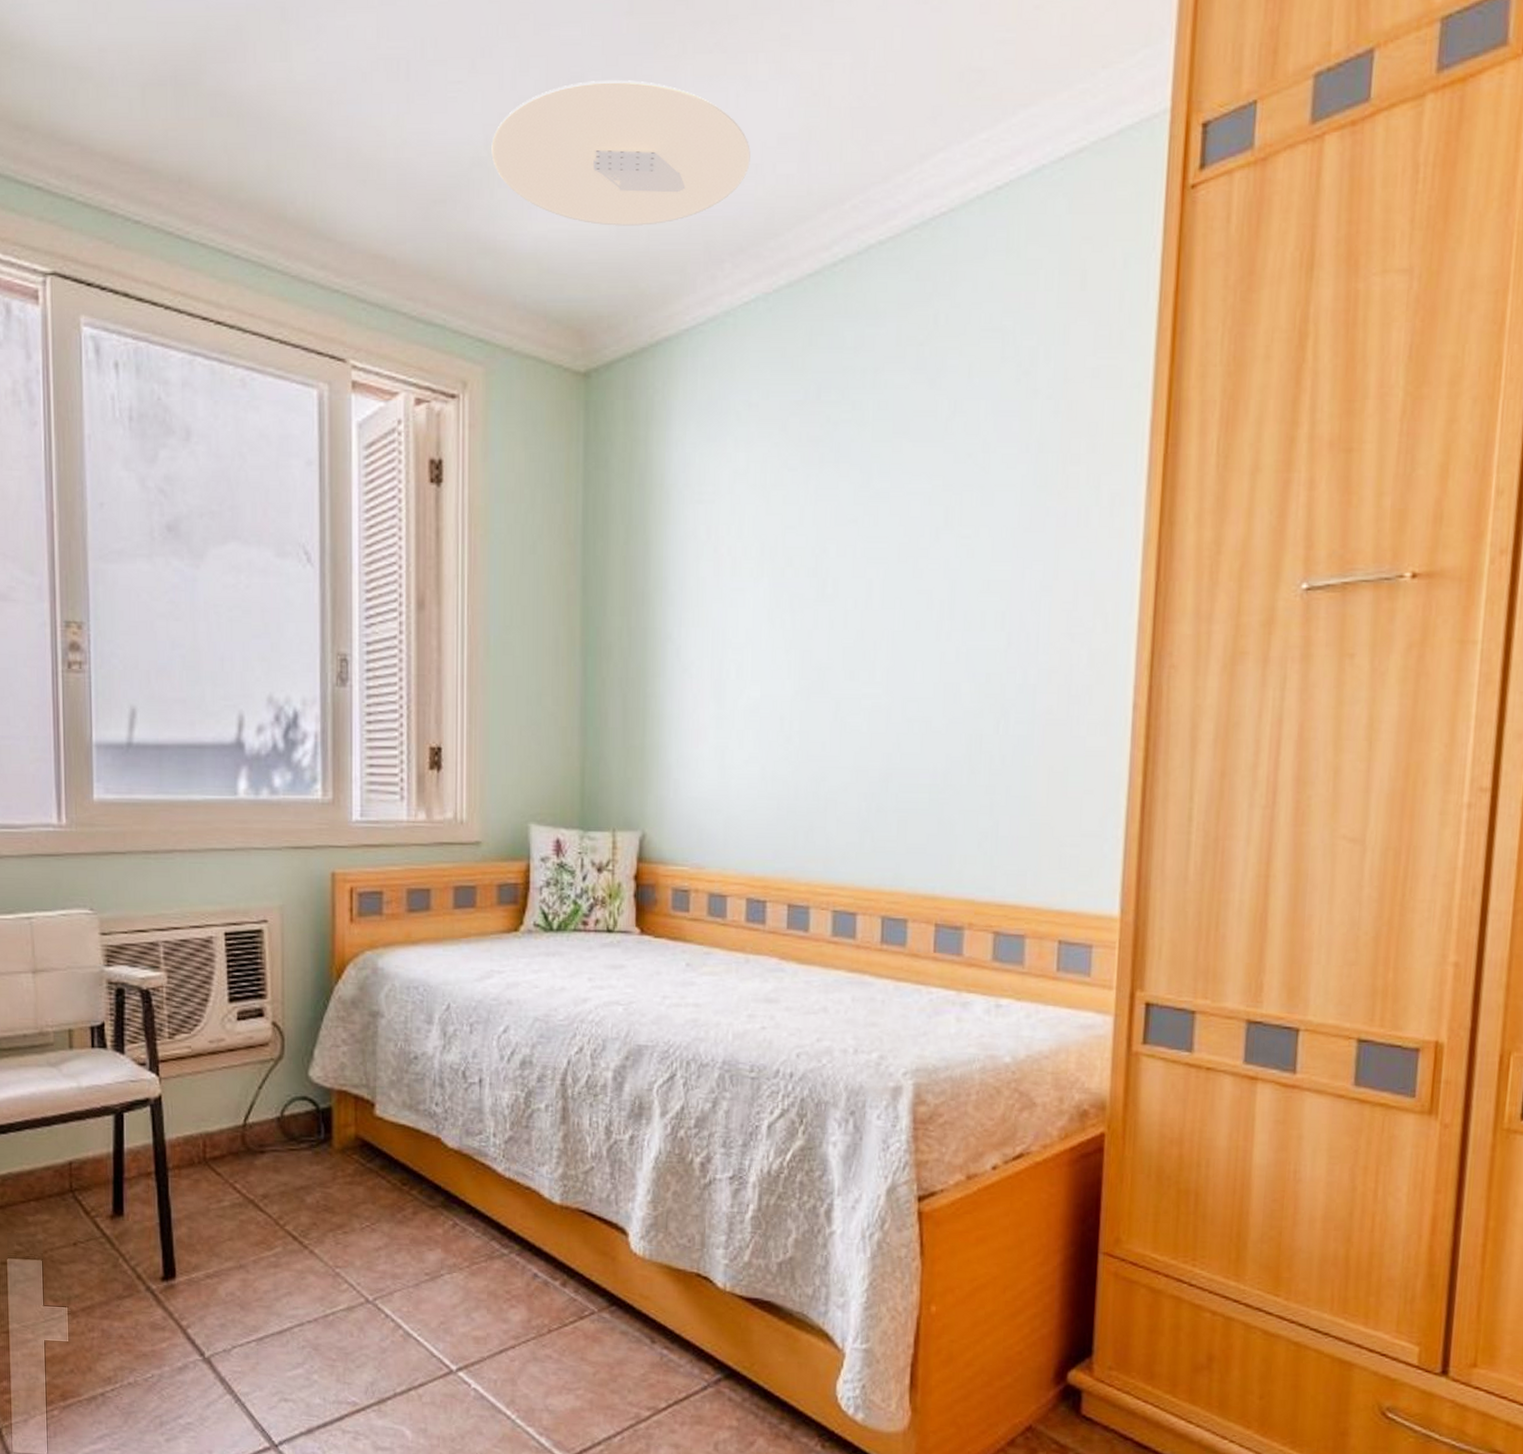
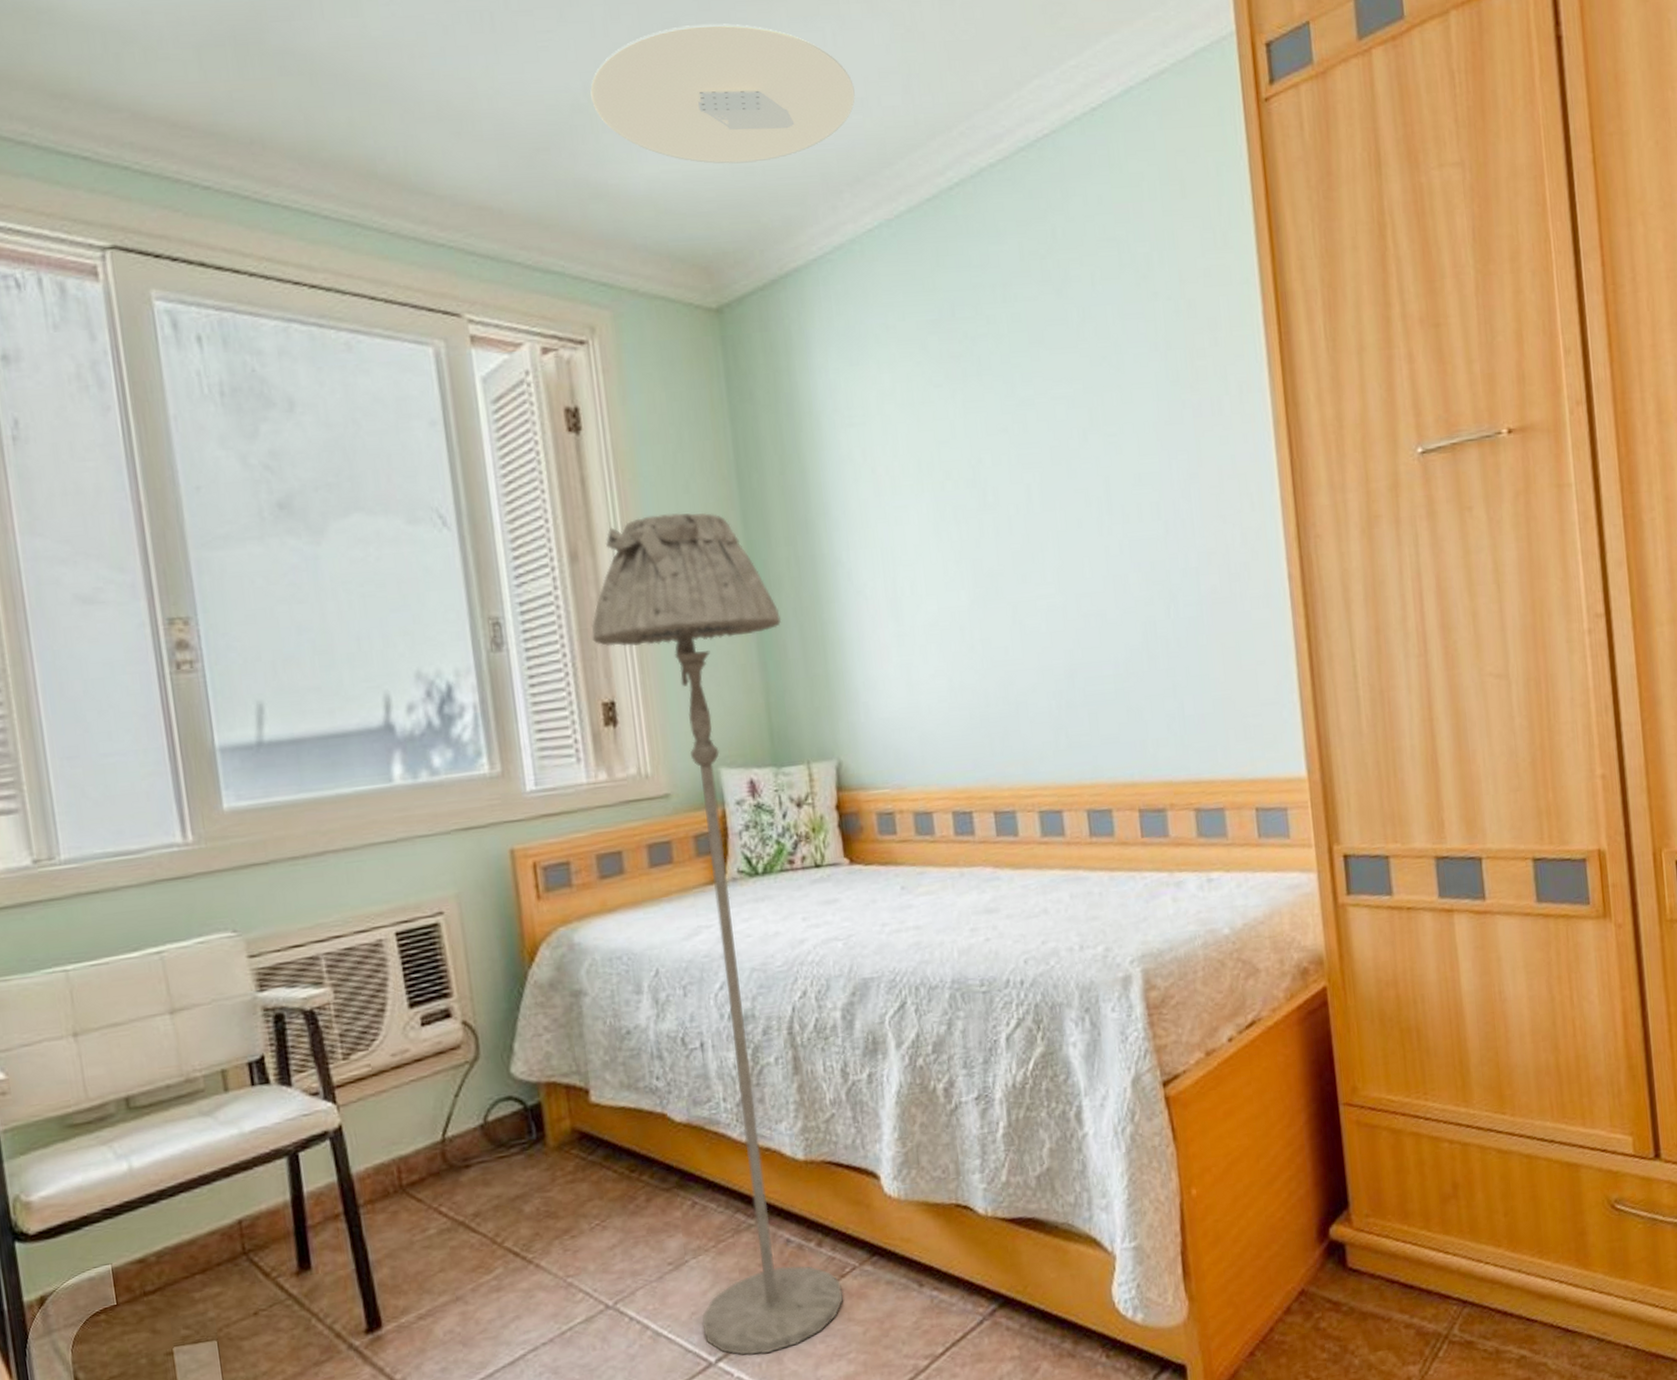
floor lamp: none [428,572,607,1373] -> present [591,512,843,1356]

